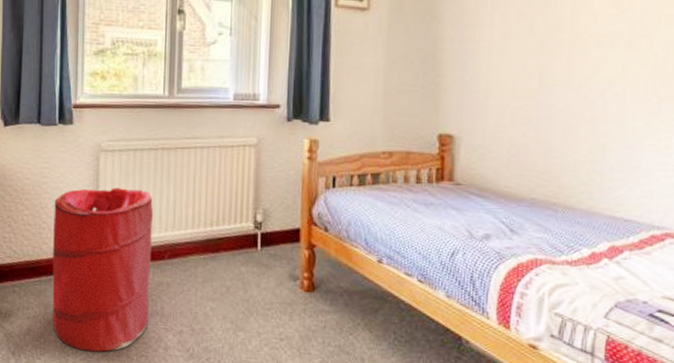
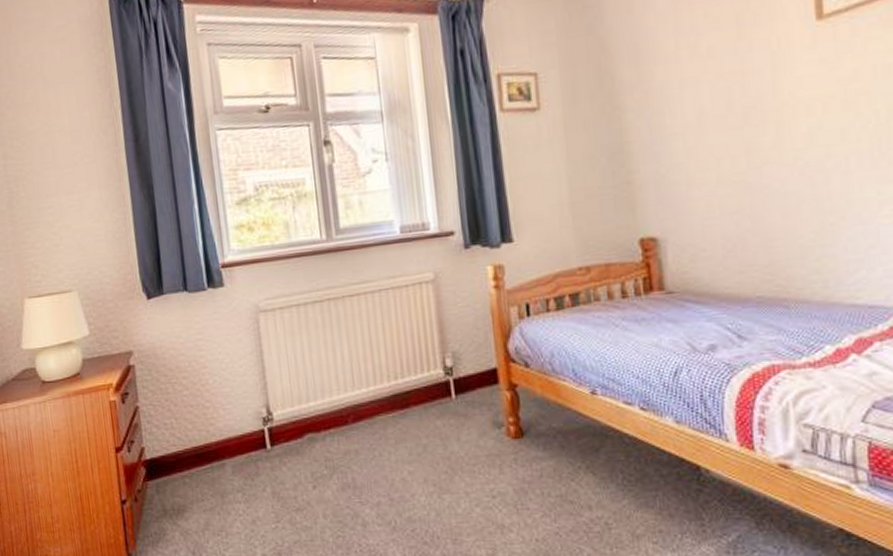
laundry hamper: present [52,187,154,352] -> none [215,349,340,540]

